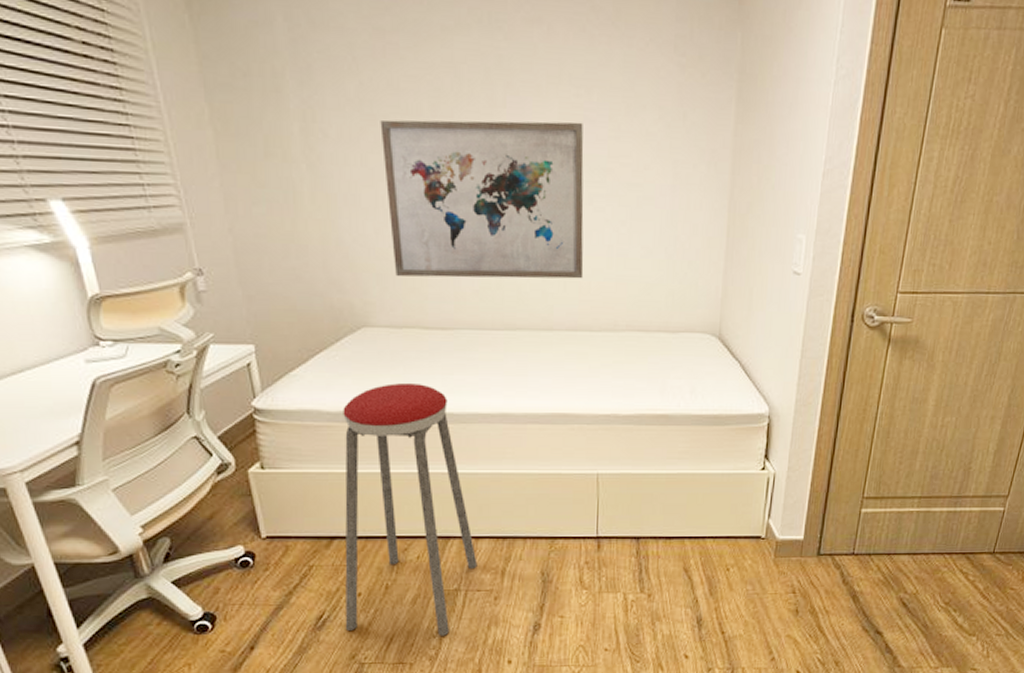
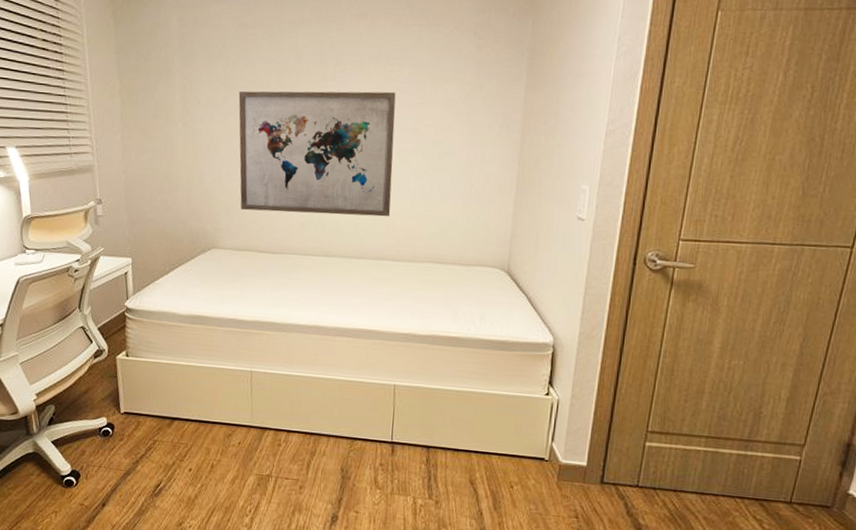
music stool: present [343,382,478,636] -> none [176,295,288,516]

